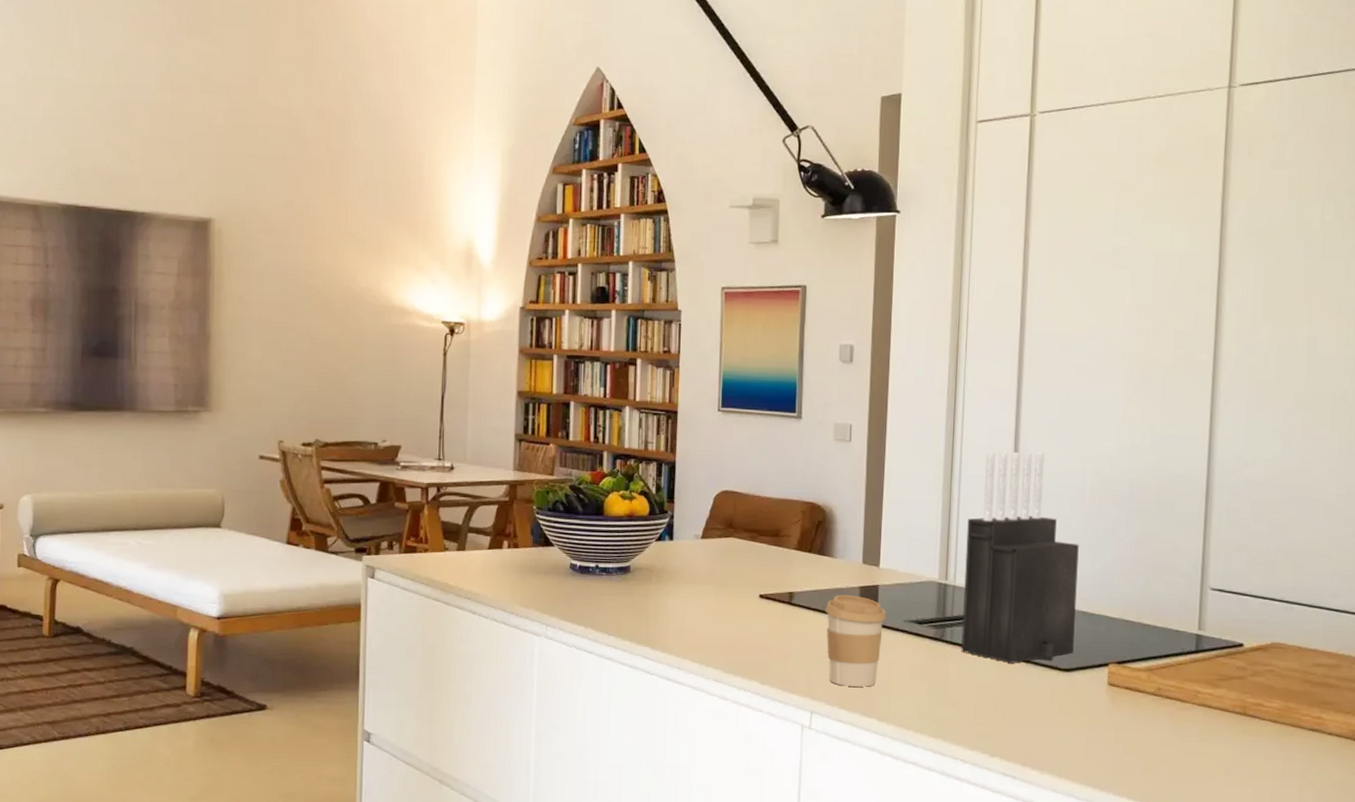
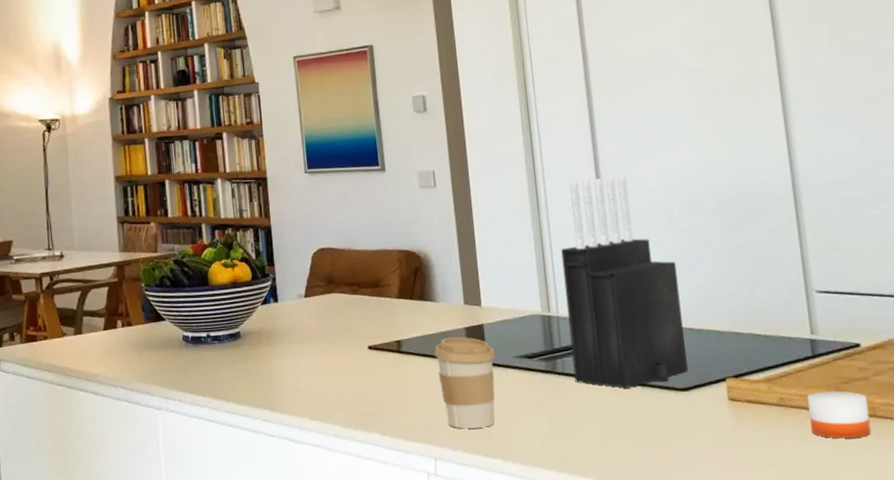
candle: none [1181,686,1240,733] -> present [807,390,871,439]

